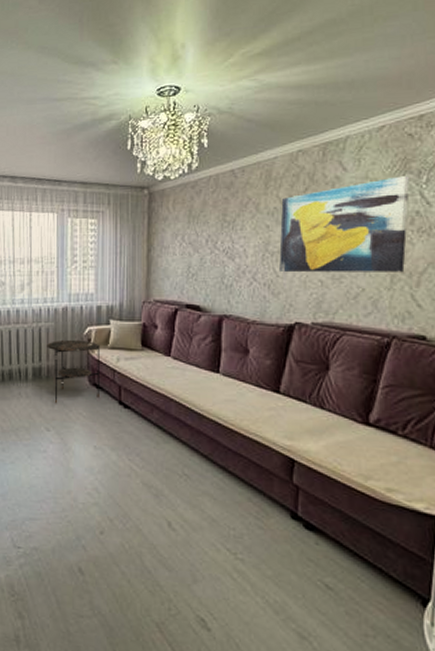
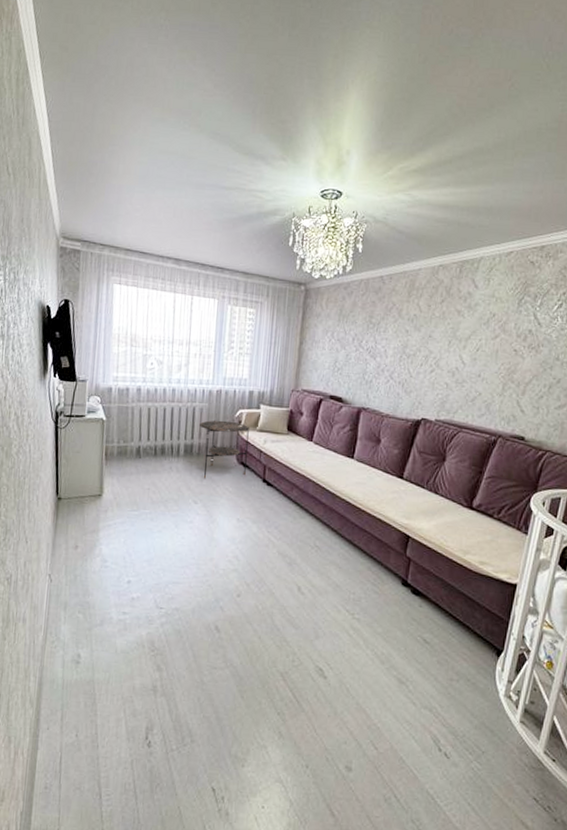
wall art: present [279,176,410,273] -> none [413,298,527,381]

